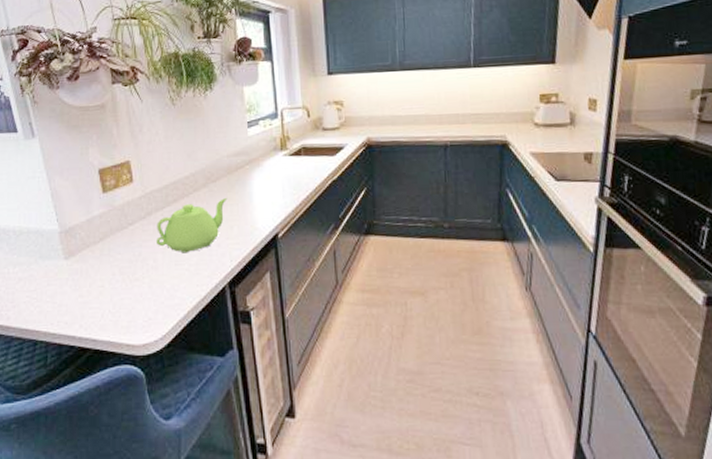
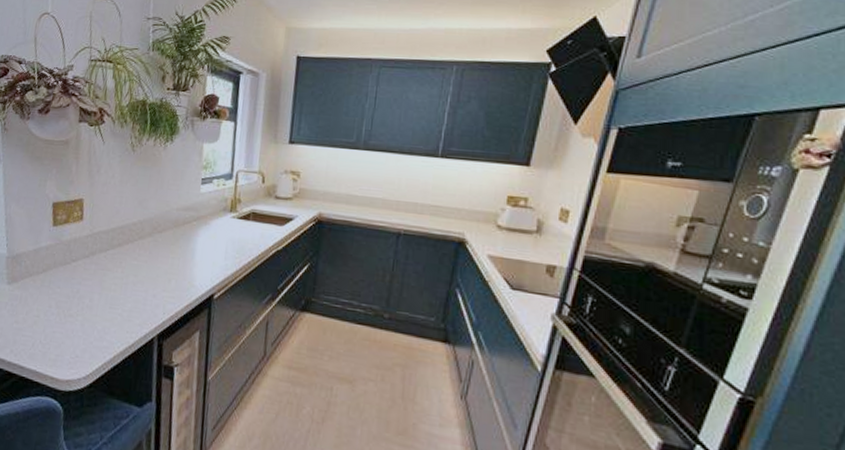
teapot: present [155,198,228,254] -> none [94,250,170,299]

